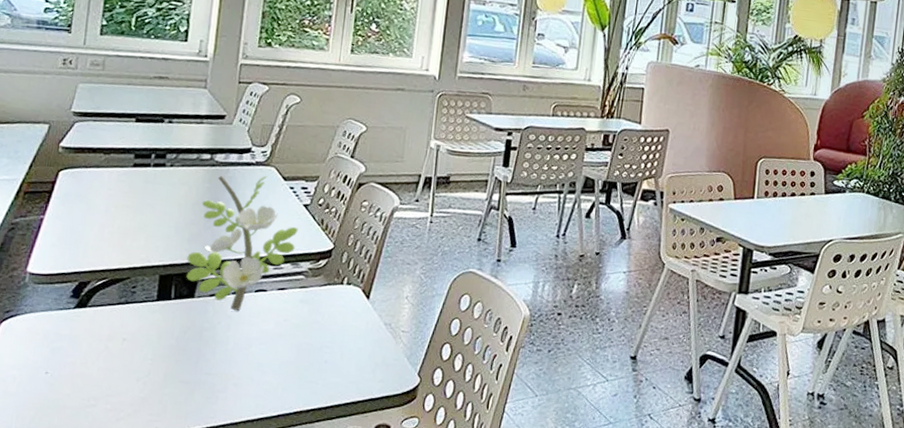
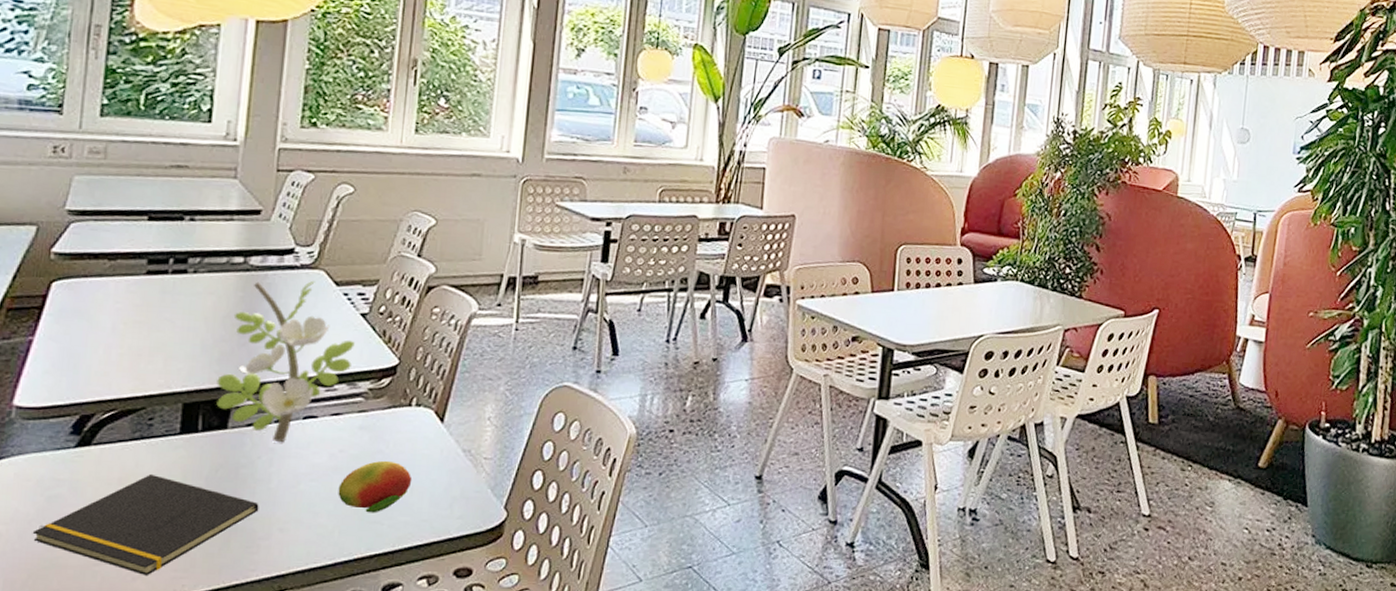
notepad: none [39,333,218,418] -> present [32,473,259,575]
fruit: none [282,329,343,374] -> present [338,460,413,513]

